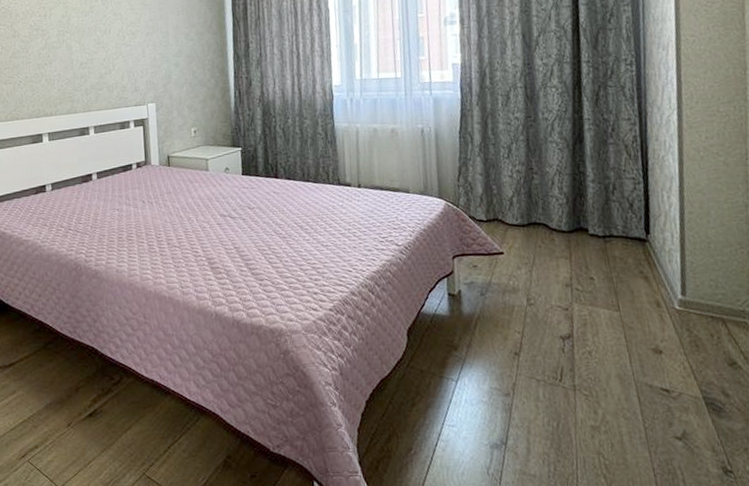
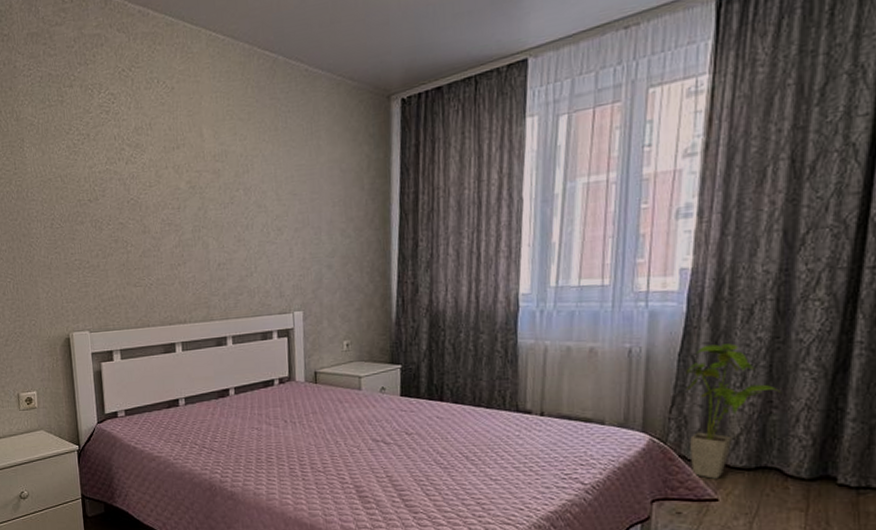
house plant: none [466,122,539,235] -> present [685,343,782,479]

